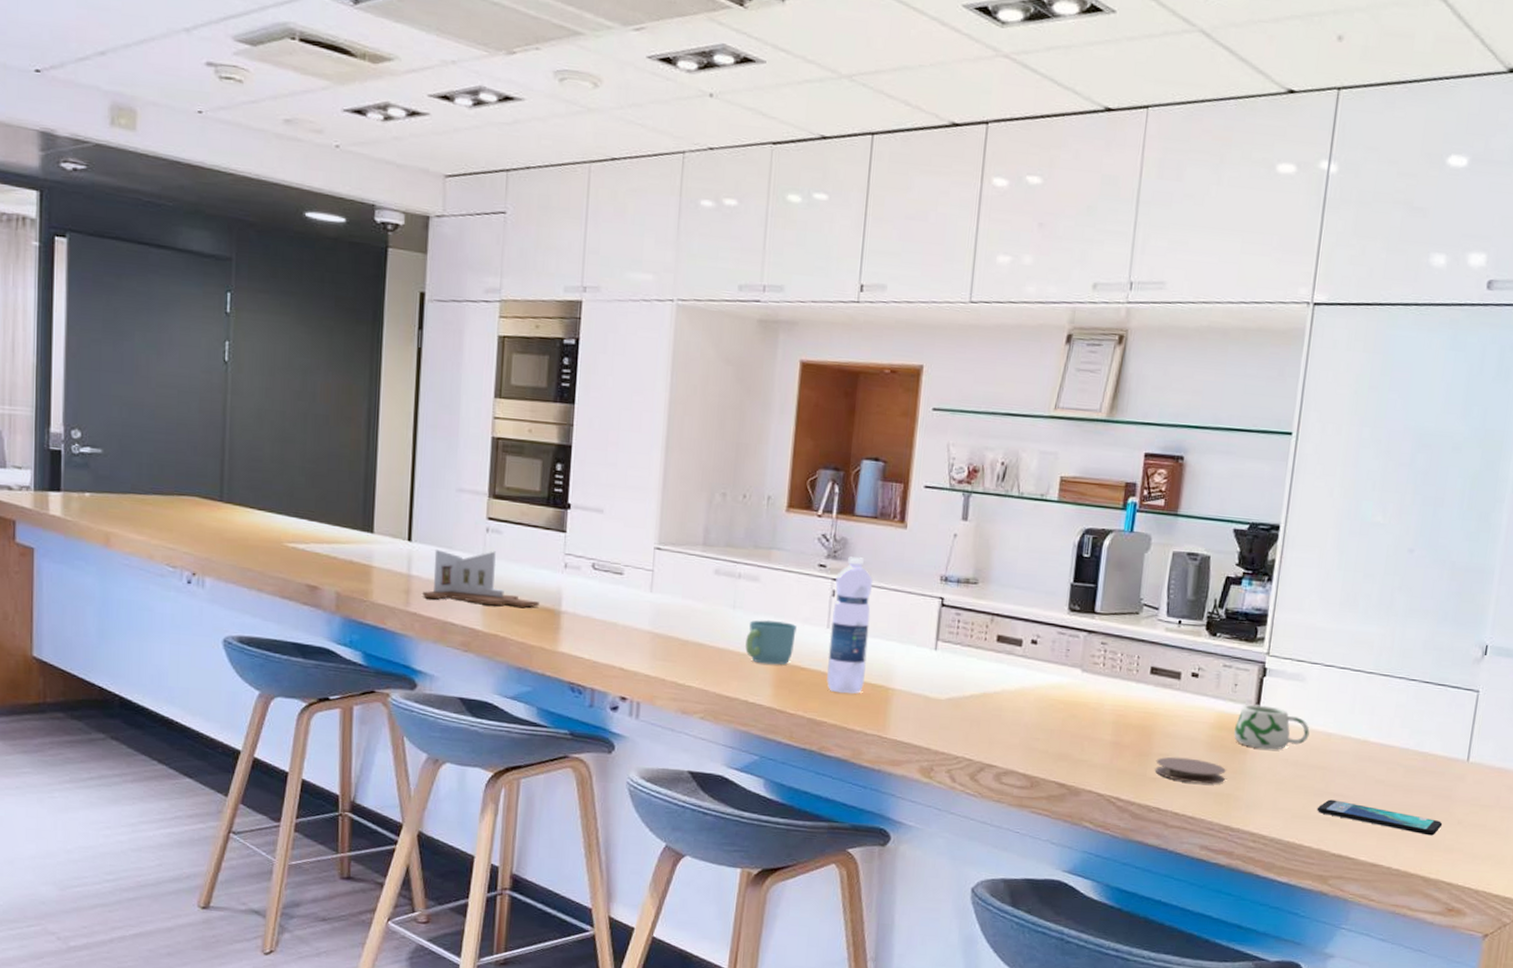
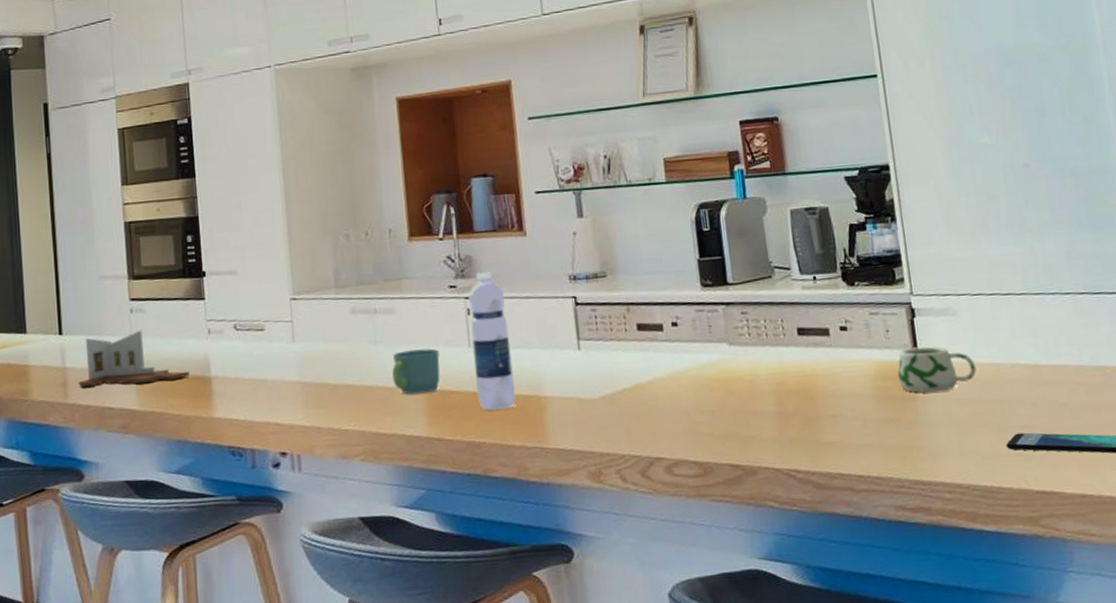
coaster: present [1155,756,1226,784] -> none [826,415,902,441]

